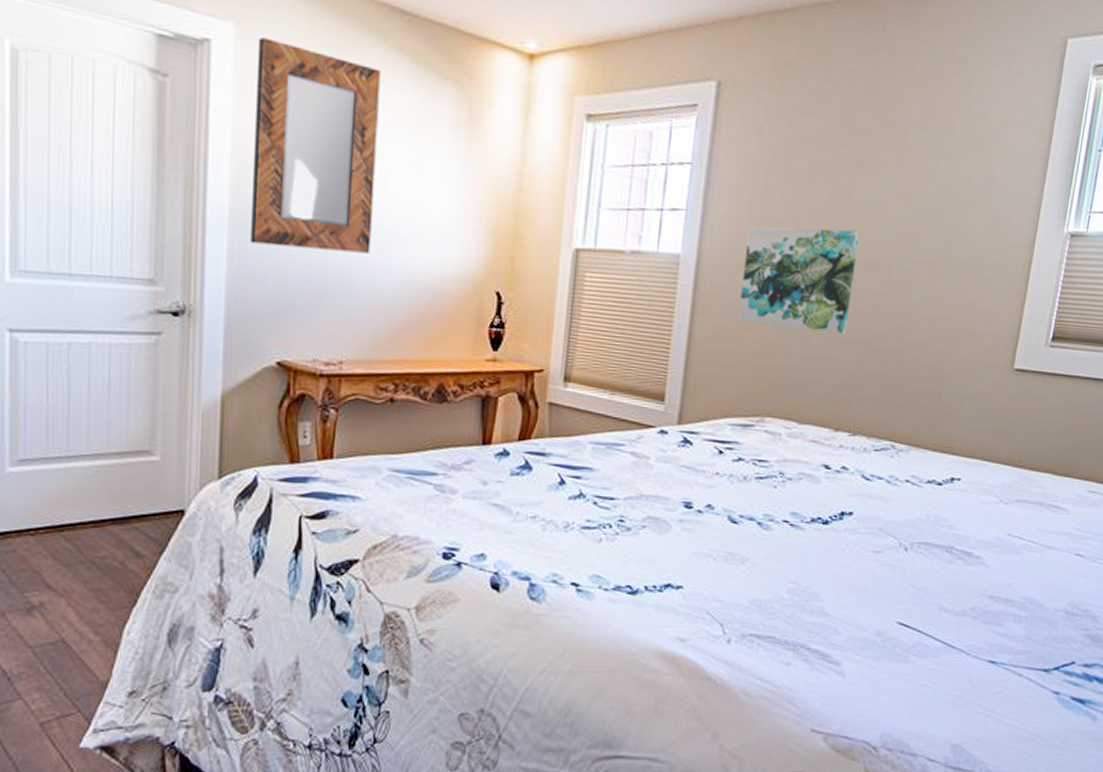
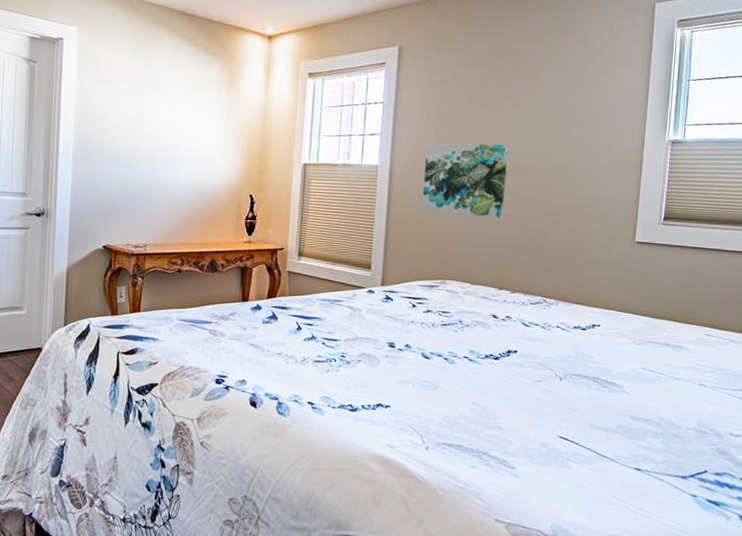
home mirror: present [251,37,381,254] -> none [87,35,171,172]

